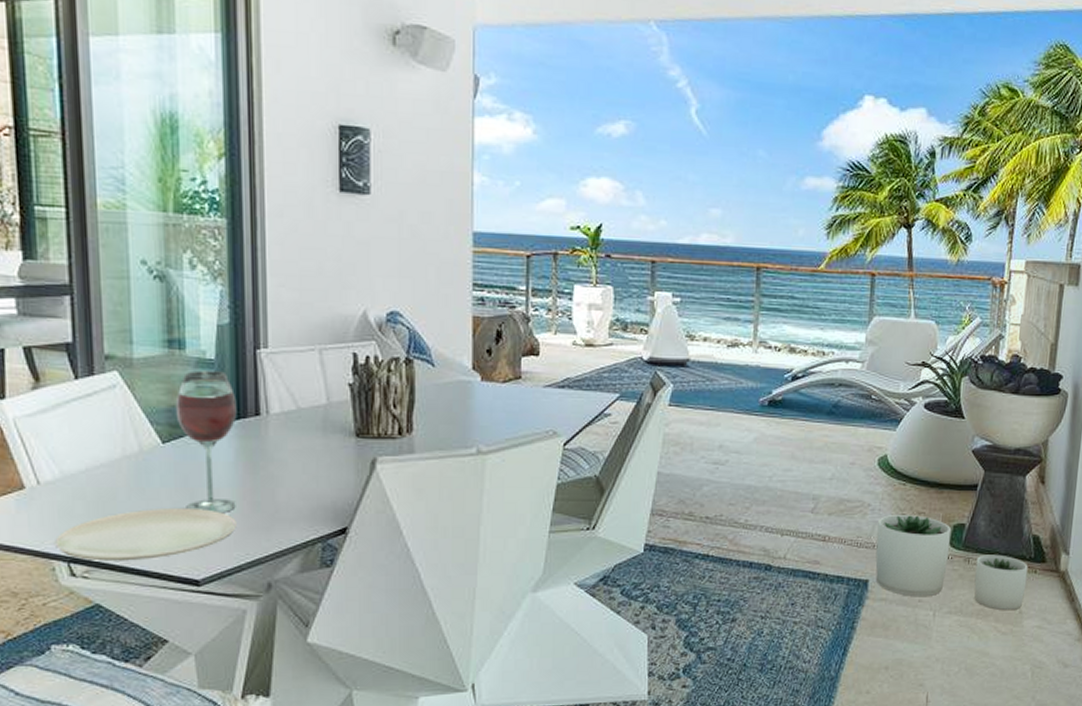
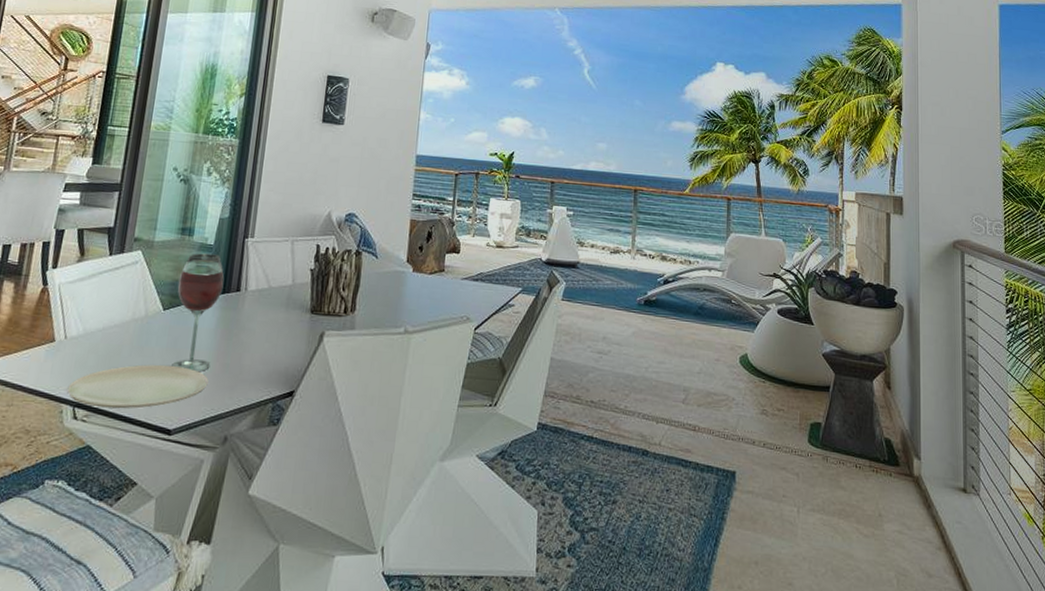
planter: present [875,515,951,597] -> none [741,410,808,493]
planter: present [974,554,1028,611] -> none [834,454,883,513]

